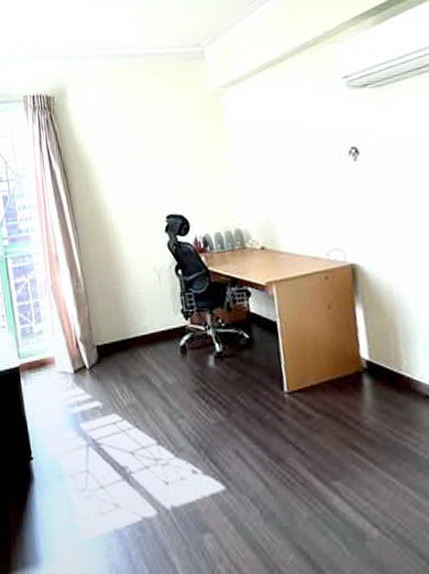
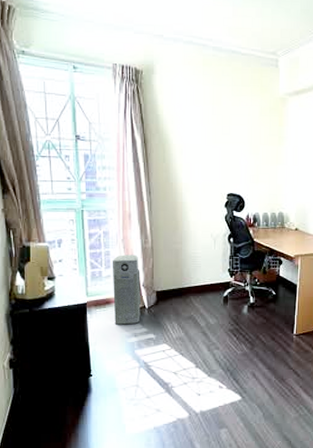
air purifier: none [42,303,82,392] -> present [112,254,142,325]

